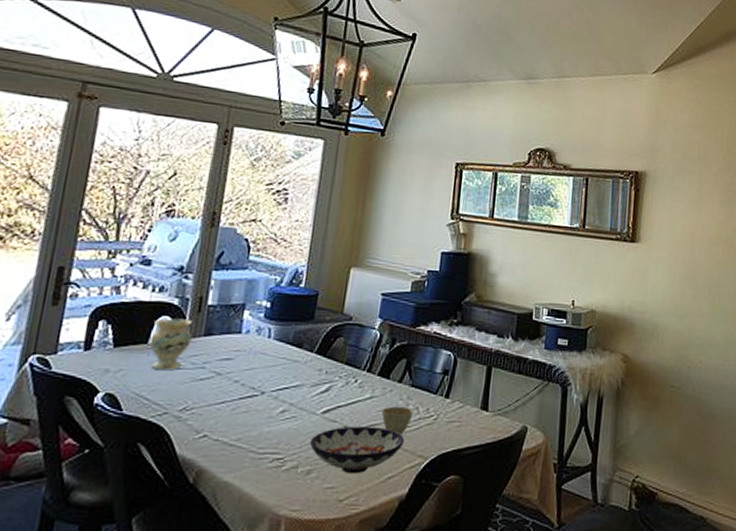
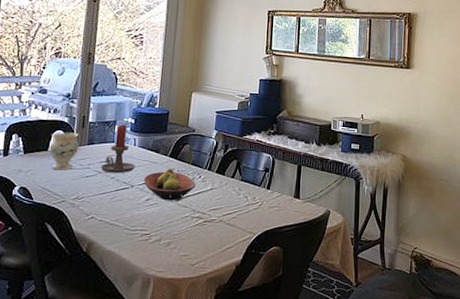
candle holder: none [220,308,269,376] -> present [100,124,136,174]
fruit bowl: none [278,369,350,414] -> present [143,168,196,201]
bowl: present [310,426,405,475] -> none [169,210,238,246]
cup: present [381,406,413,436] -> none [219,195,243,217]

